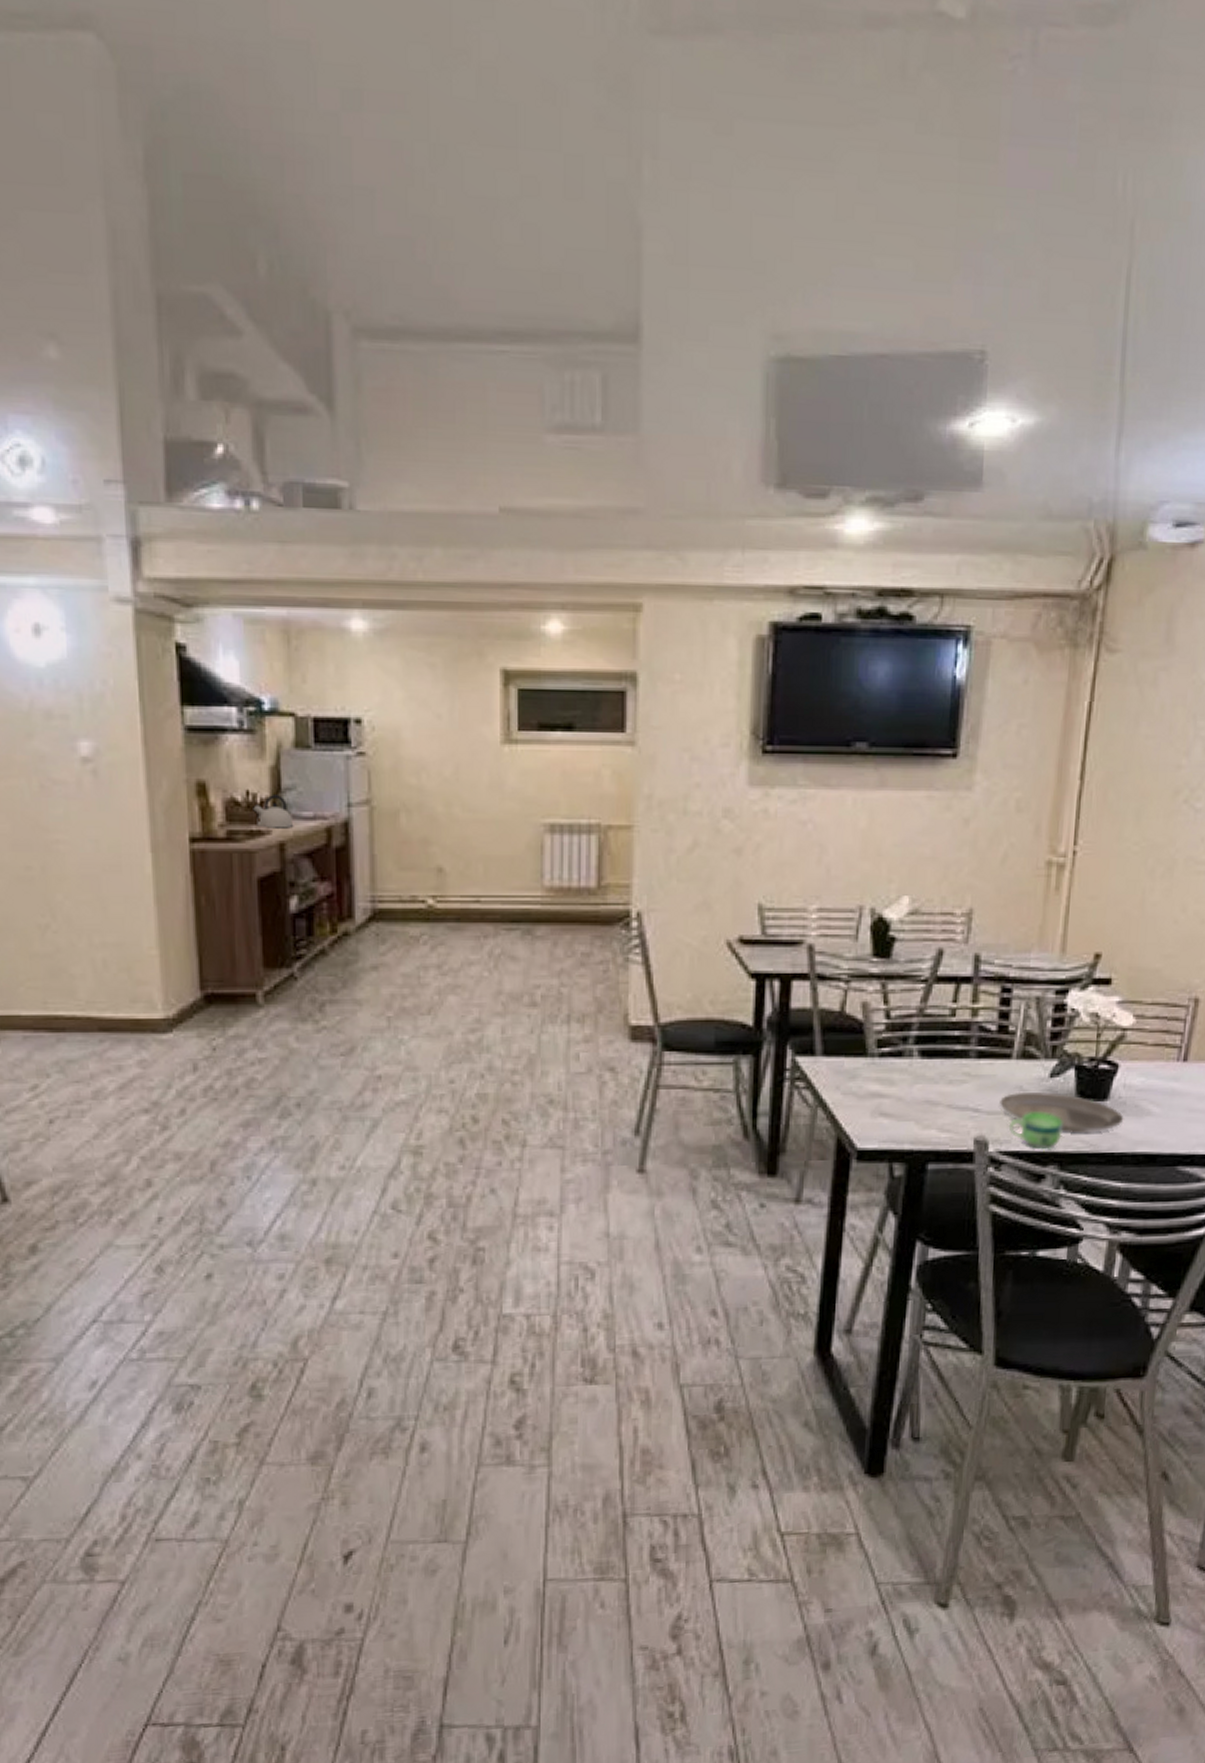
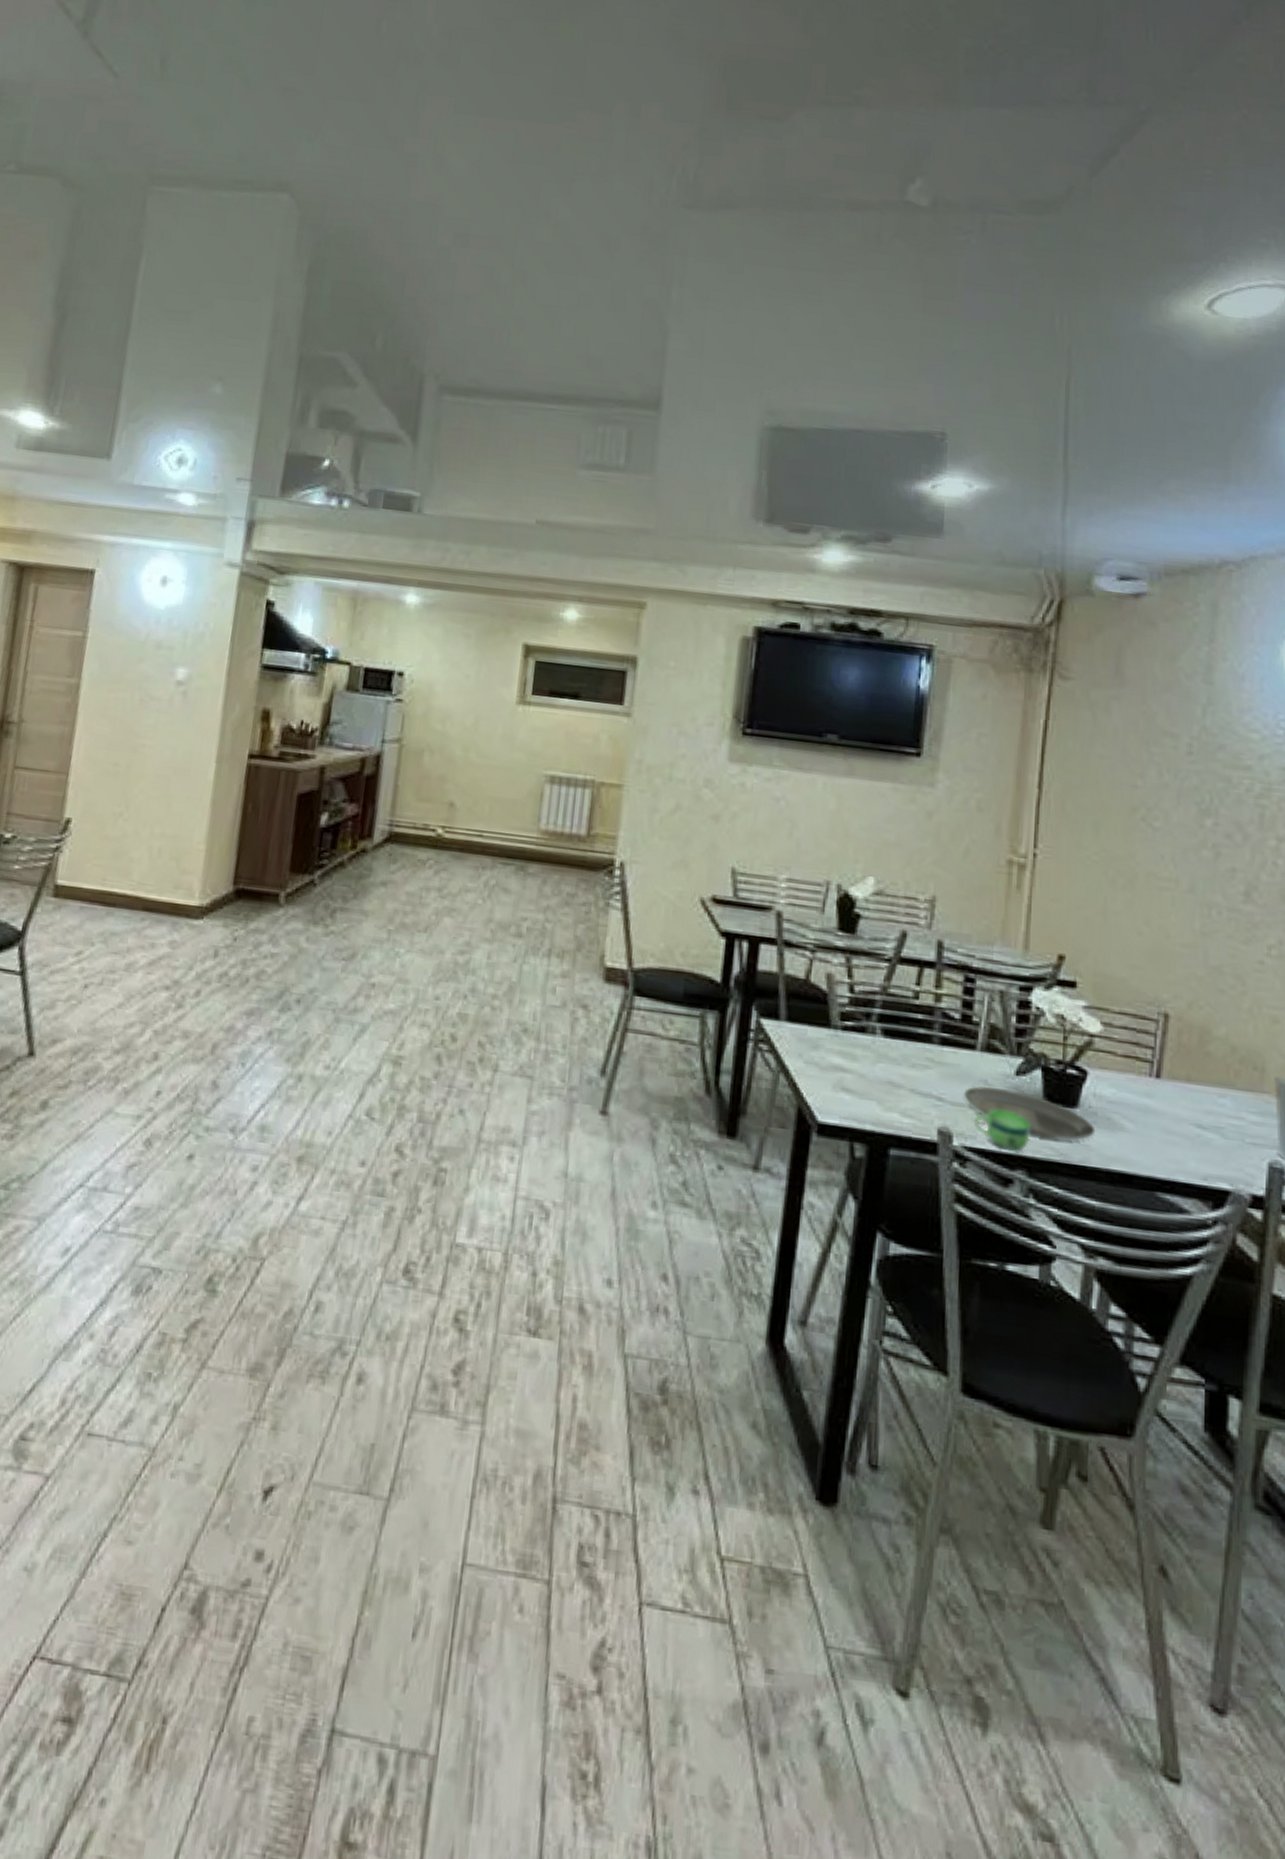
kettle: present [253,795,294,829] -> none [304,726,335,755]

